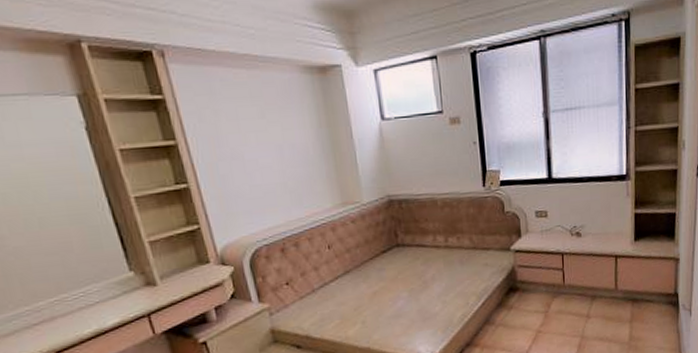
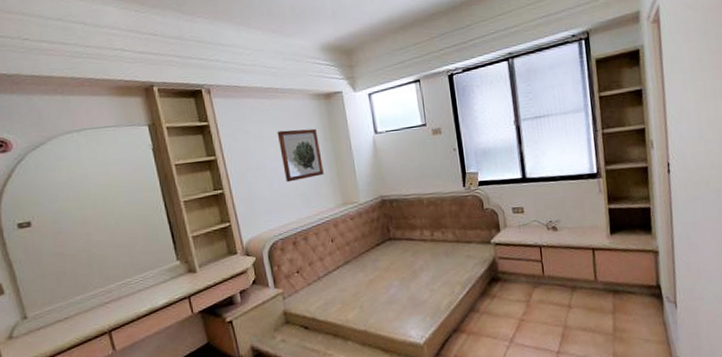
wall art: none [257,110,318,177] -> present [277,128,324,183]

